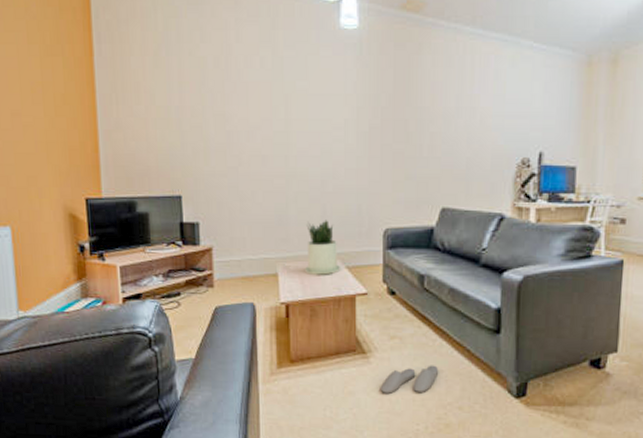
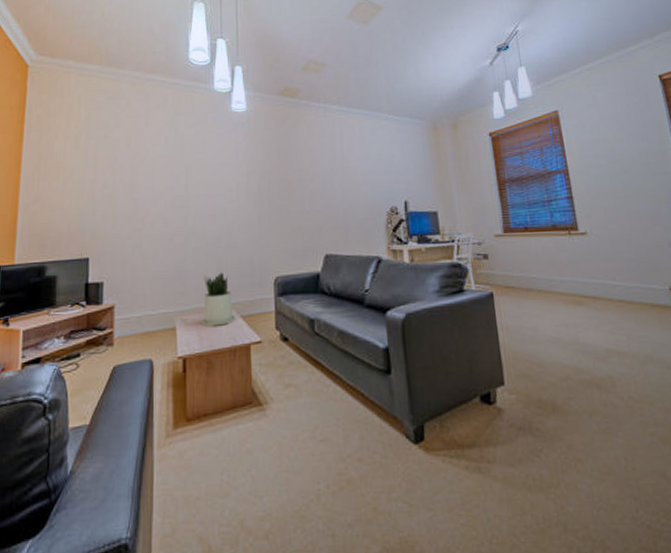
slippers: present [380,365,438,394] -> none [278,413,335,449]

